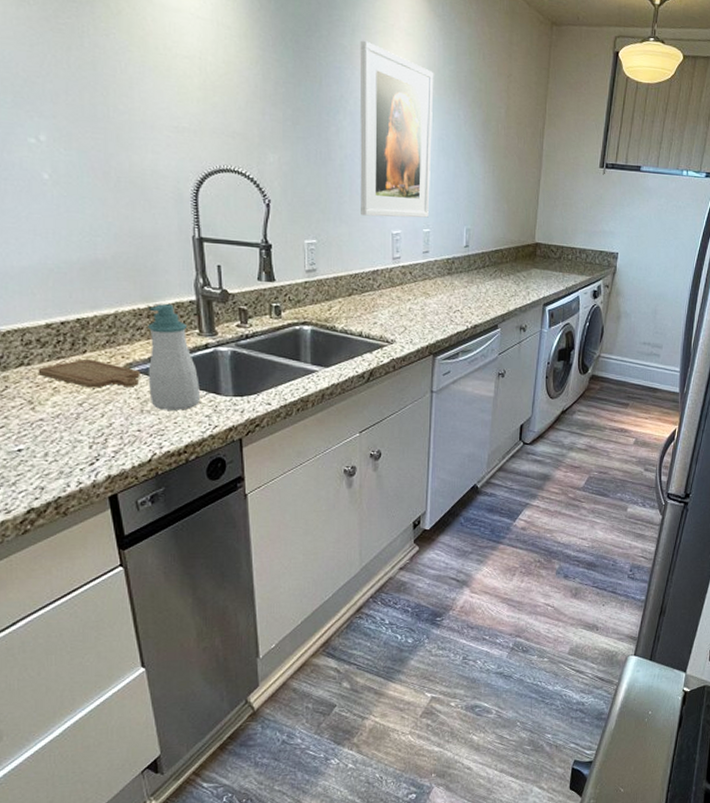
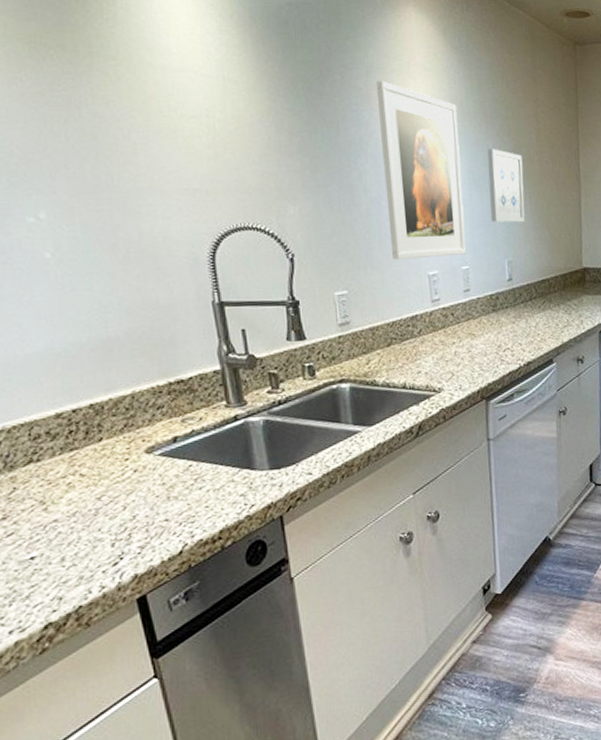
chopping board: present [38,358,140,388] -> none [49,446,164,479]
soap bottle: present [148,304,201,410] -> none [169,377,234,494]
wall art: none [455,119,490,193] -> present [487,149,525,222]

